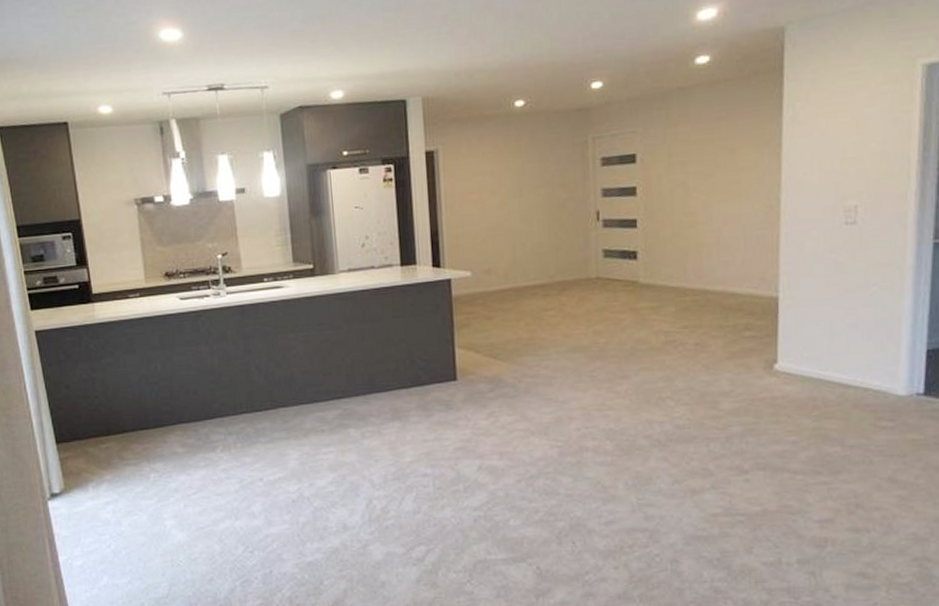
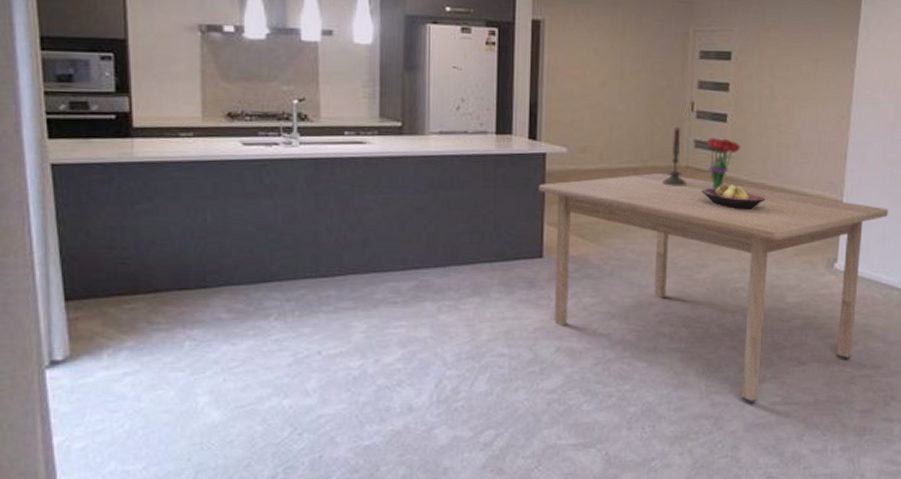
table: none [447,287,835,514] -> present [539,173,888,402]
candle: none [572,238,598,299] -> present [662,126,687,186]
fruit bowl: none [614,290,688,317] -> present [701,183,766,211]
bouquet: none [616,244,654,297] -> present [706,138,740,188]

